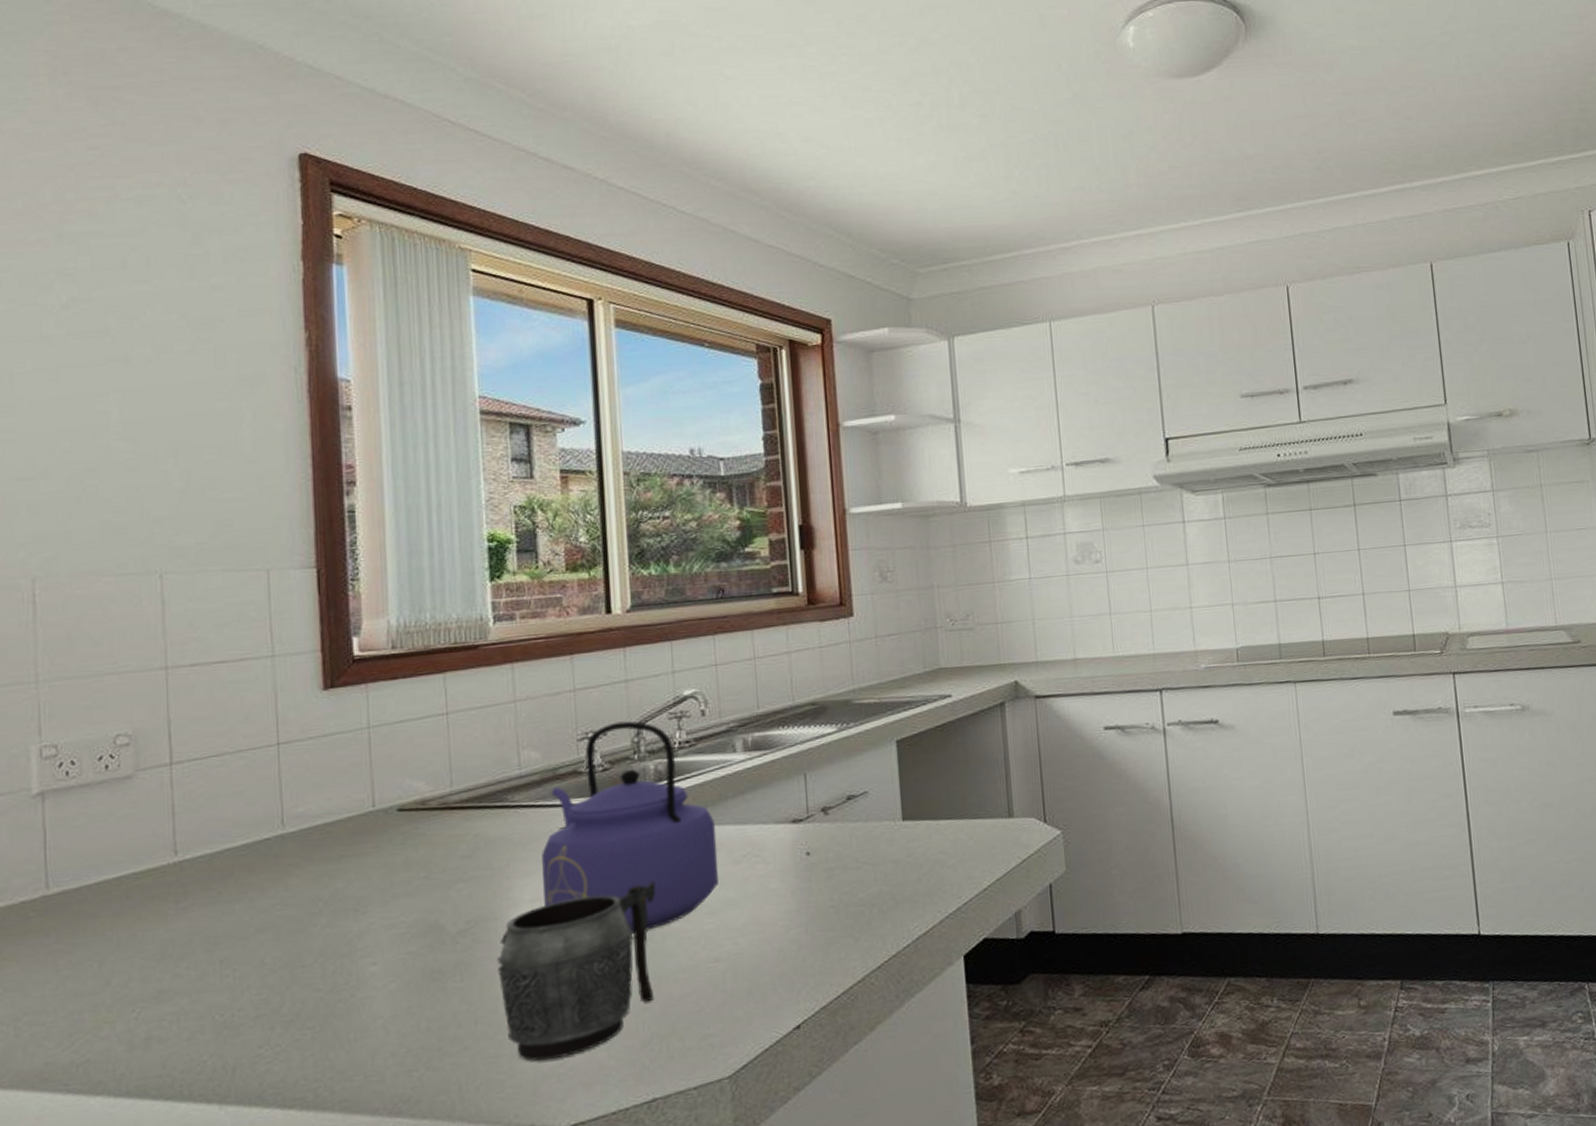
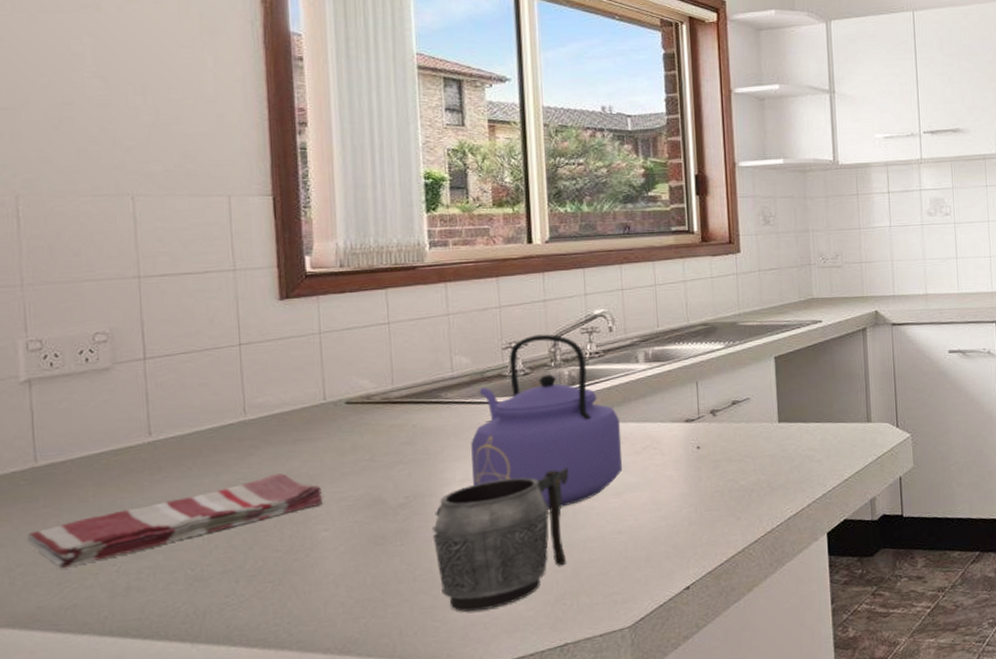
dish towel: none [35,896,372,1016] -> present [26,473,324,568]

